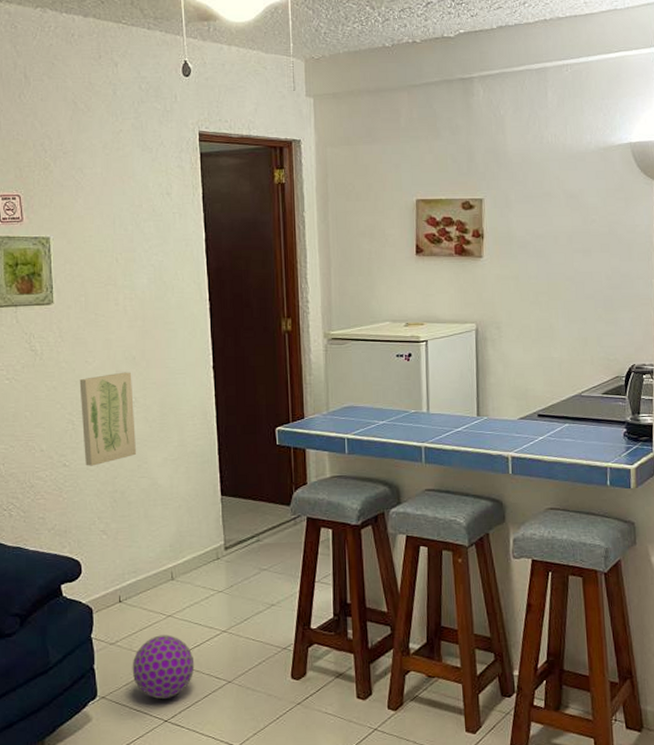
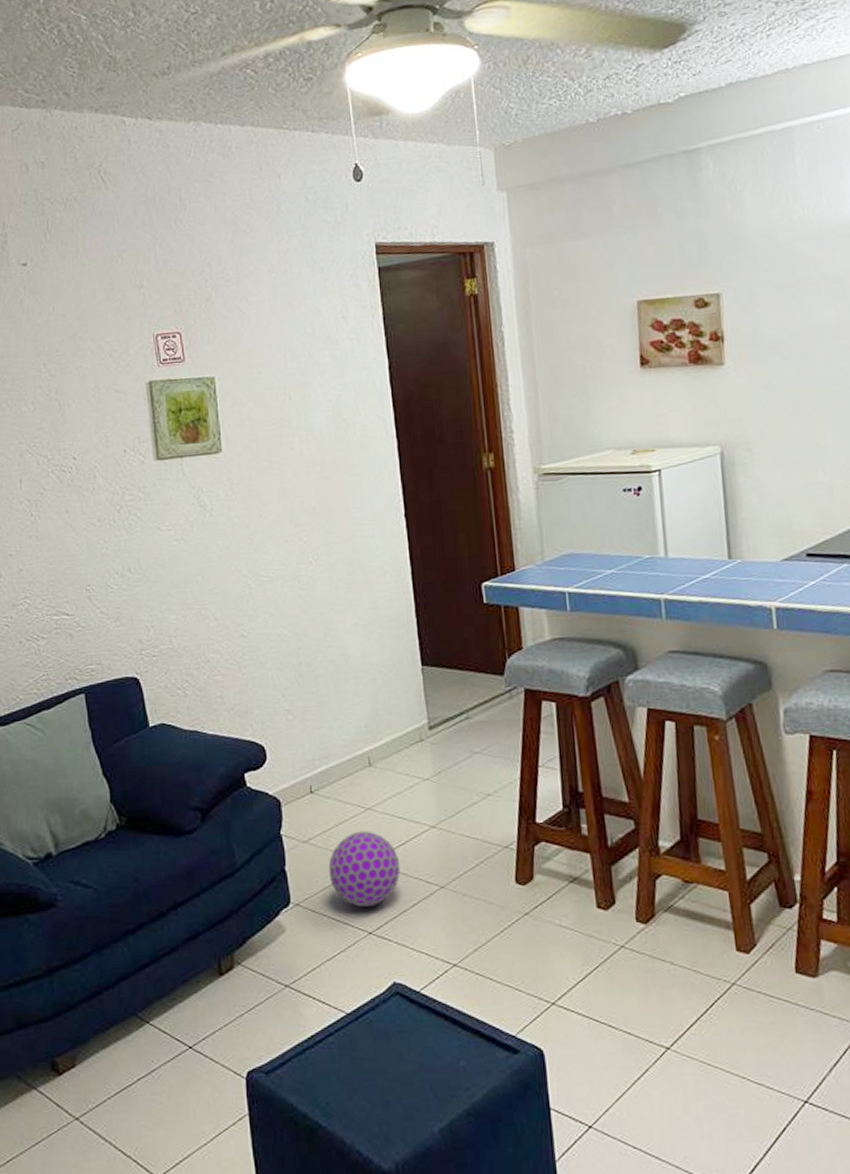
wall art: present [79,372,136,466] -> none [254,525,321,636]

